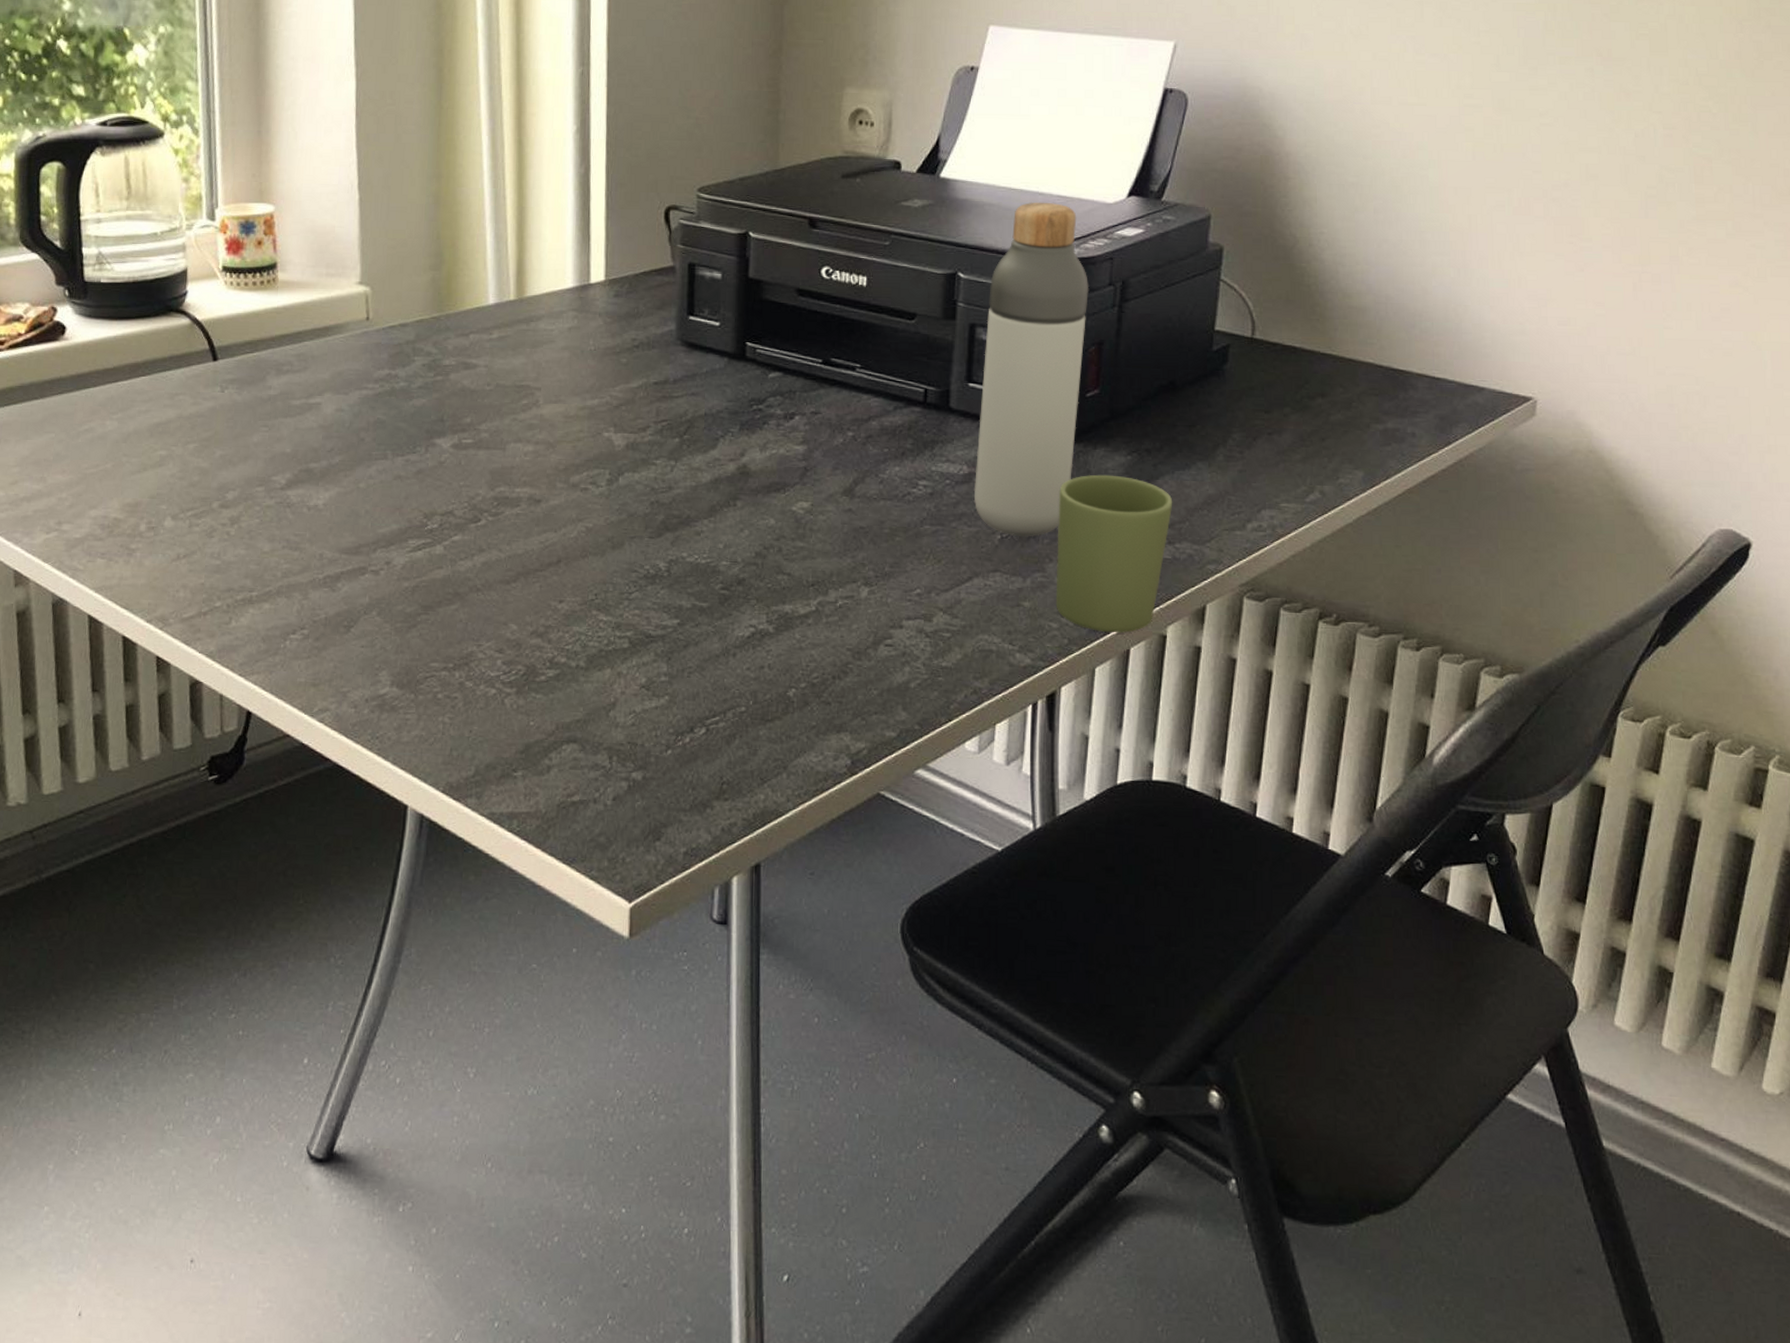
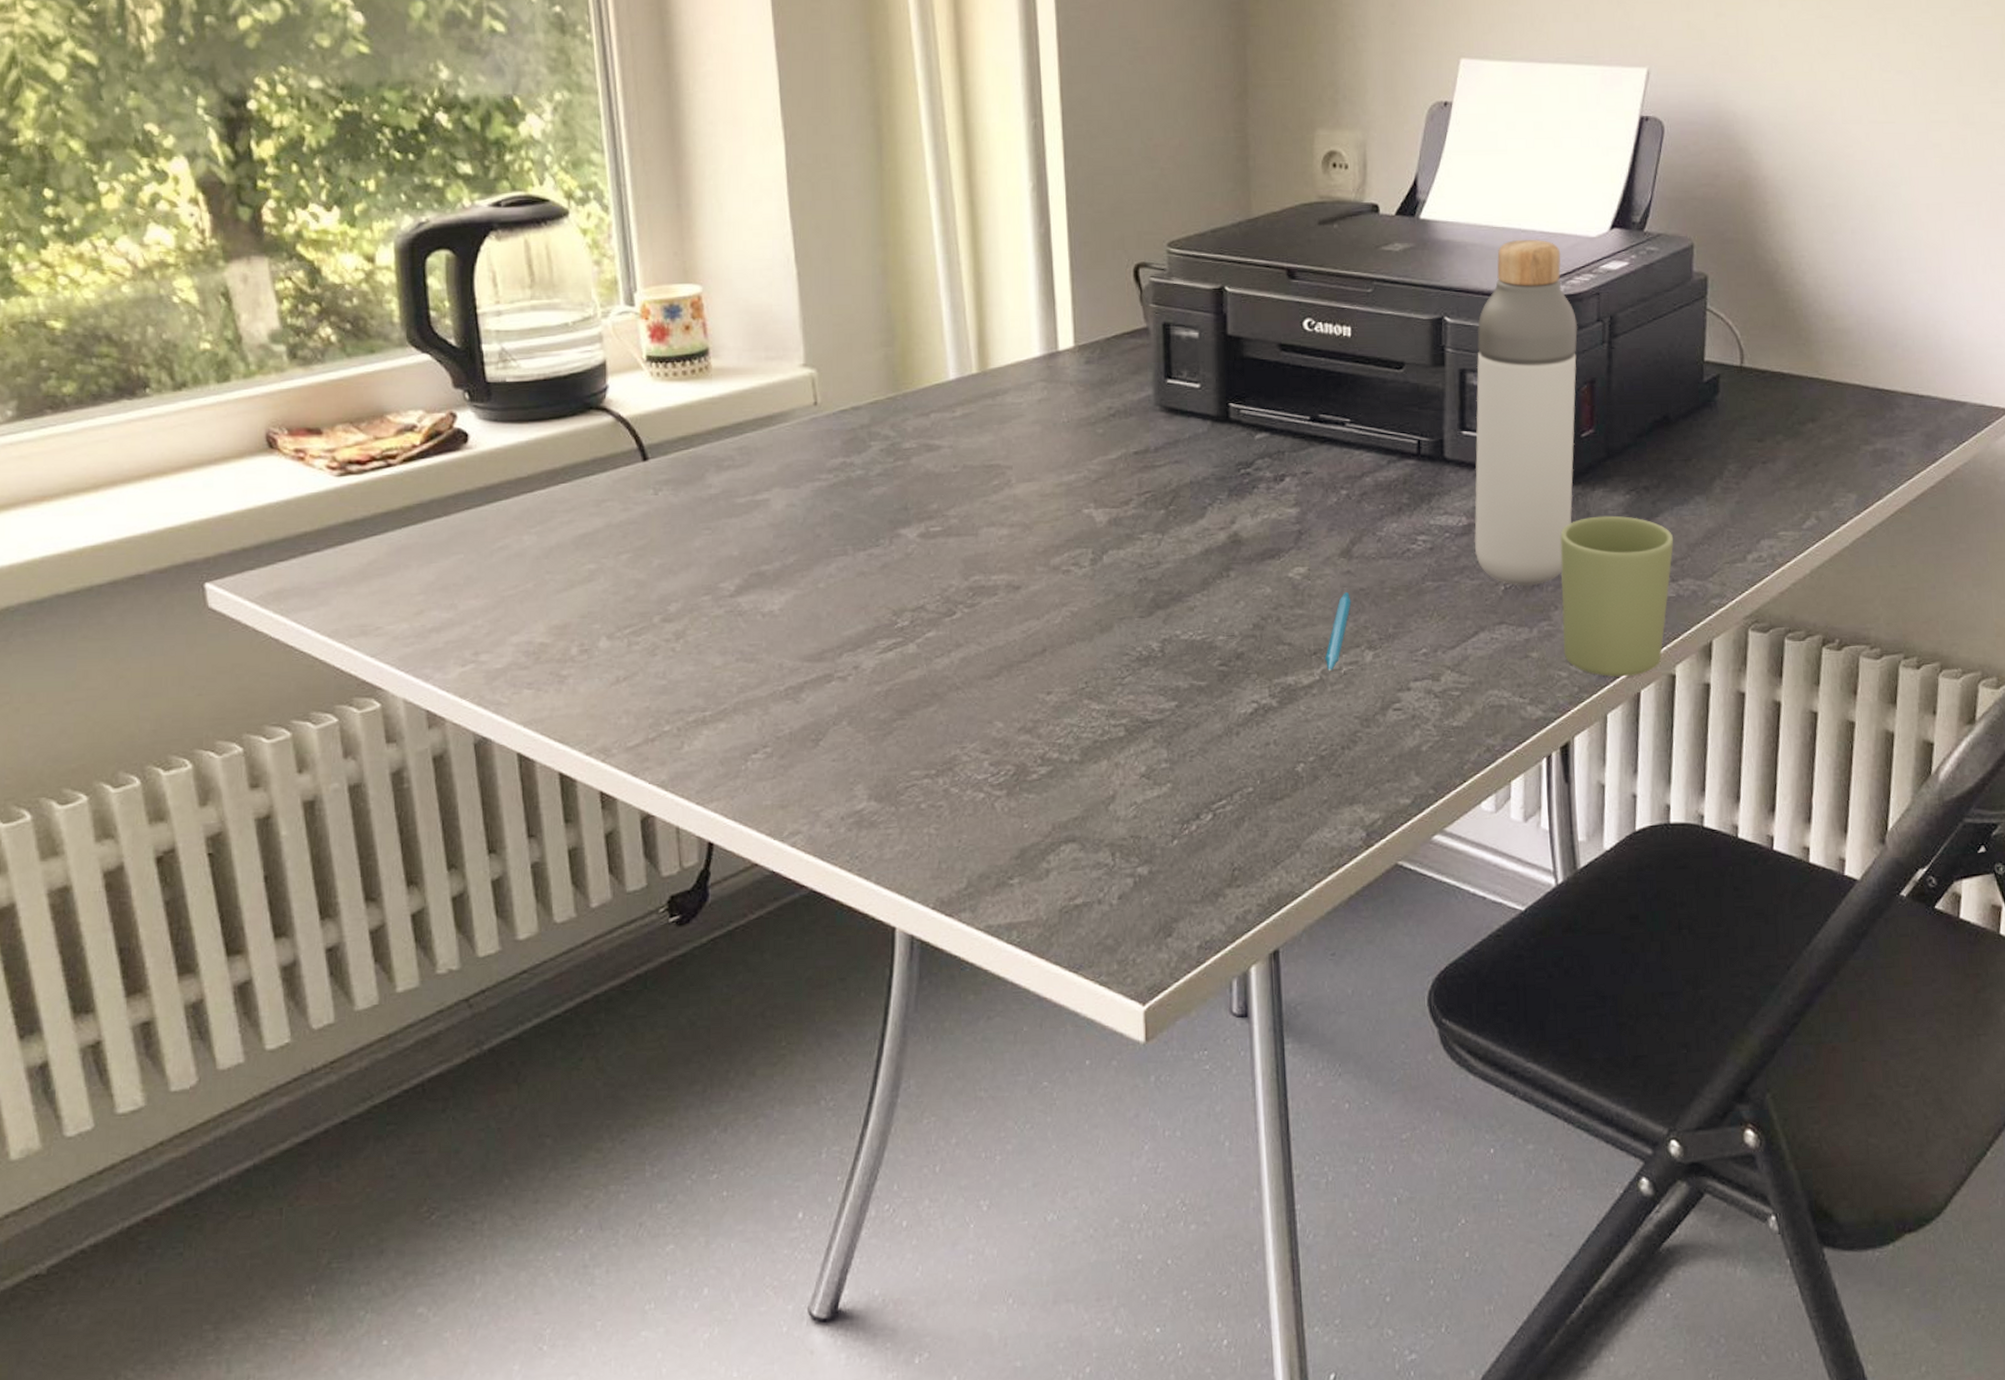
pen: none [822,529,851,604] -> present [1325,592,1352,672]

